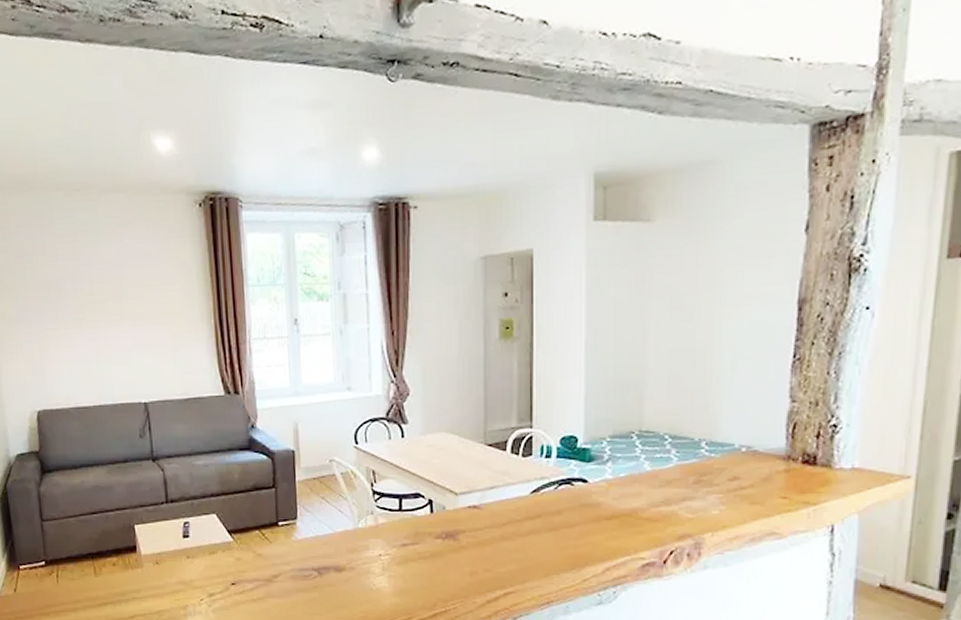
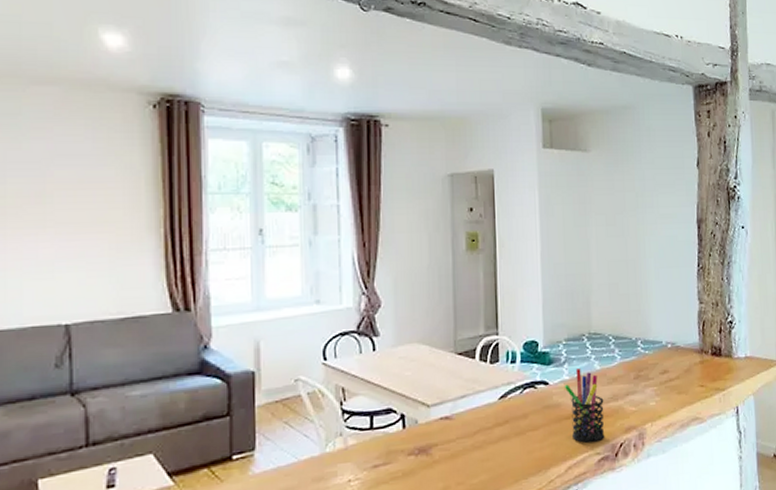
pen holder: none [605,468,653,547] -> present [564,368,605,444]

